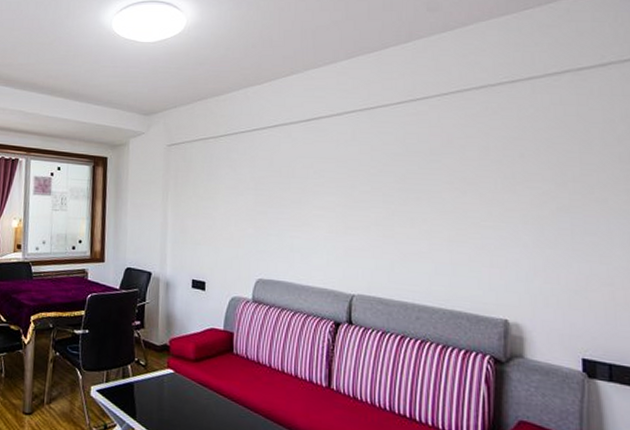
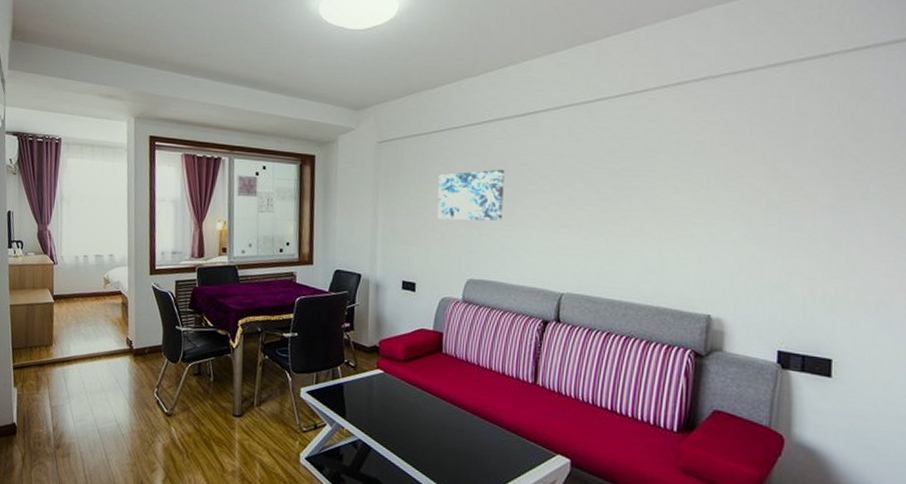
wall art: none [225,171,291,222] -> present [437,169,505,221]

